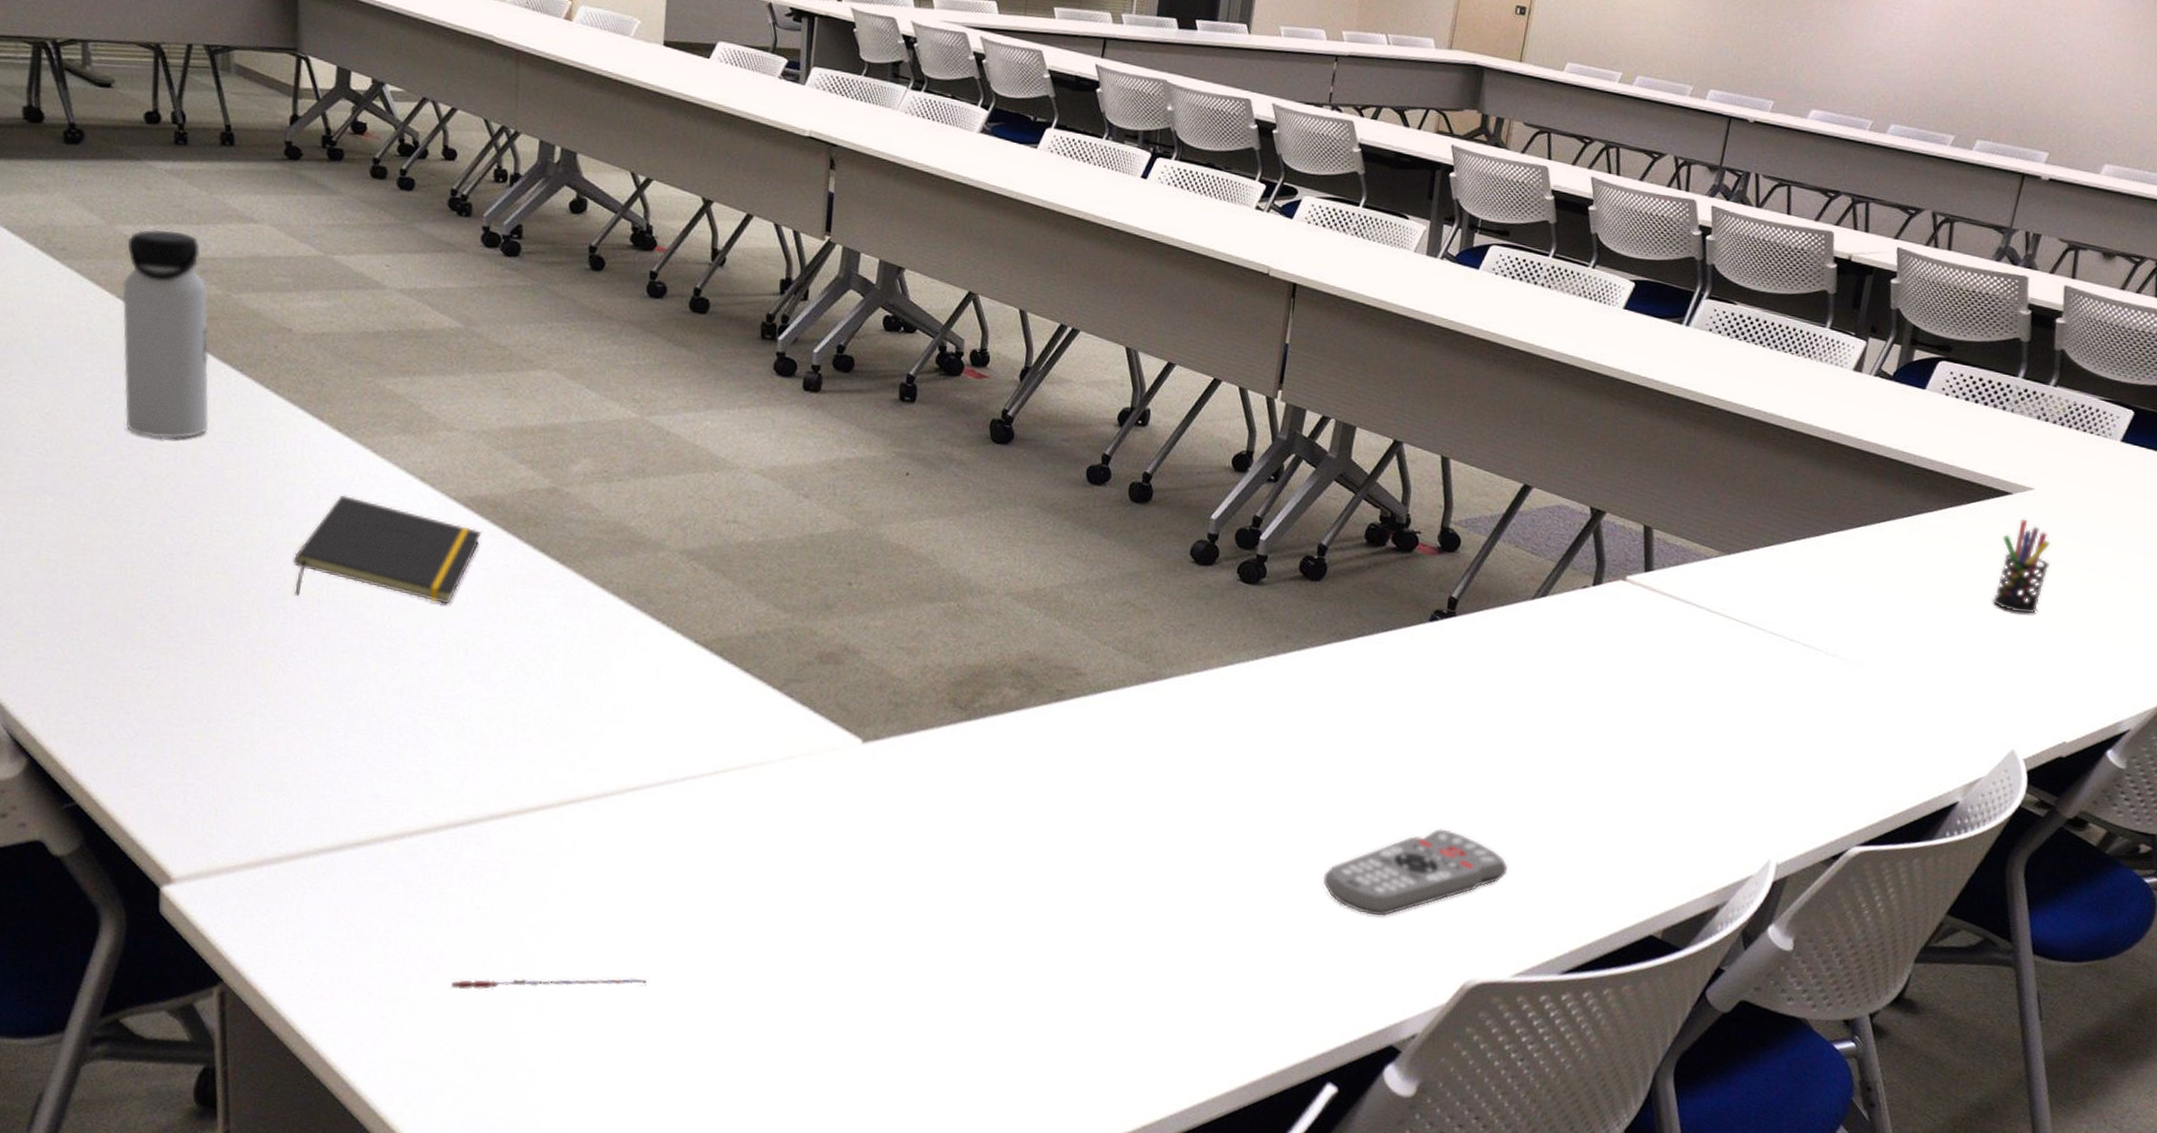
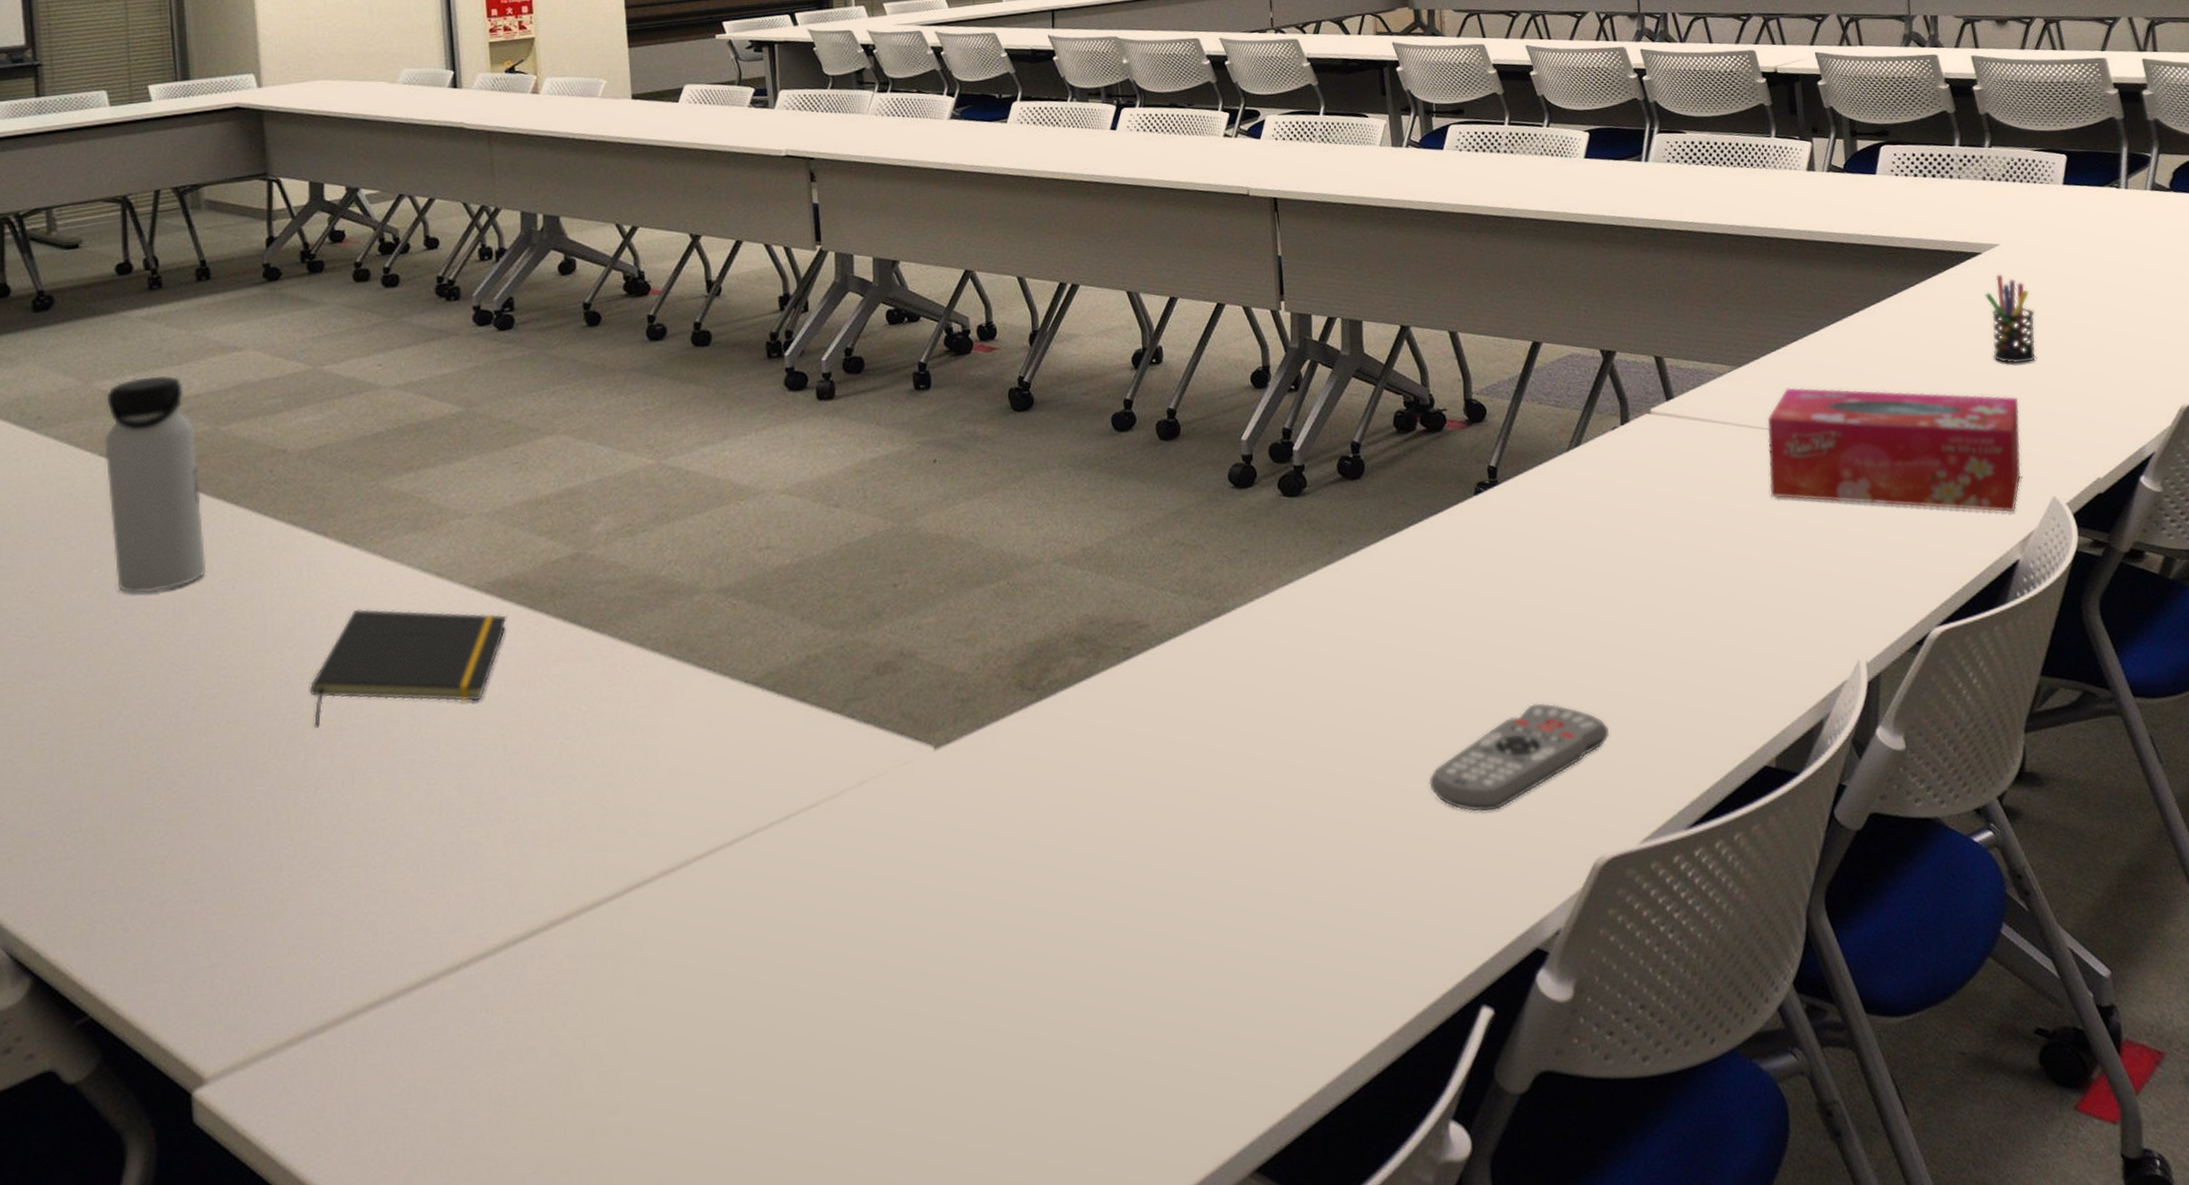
pen: present [451,978,647,990] -> none [530,1069,745,1132]
tissue box: none [1725,585,2005,756] -> present [1767,387,2022,513]

